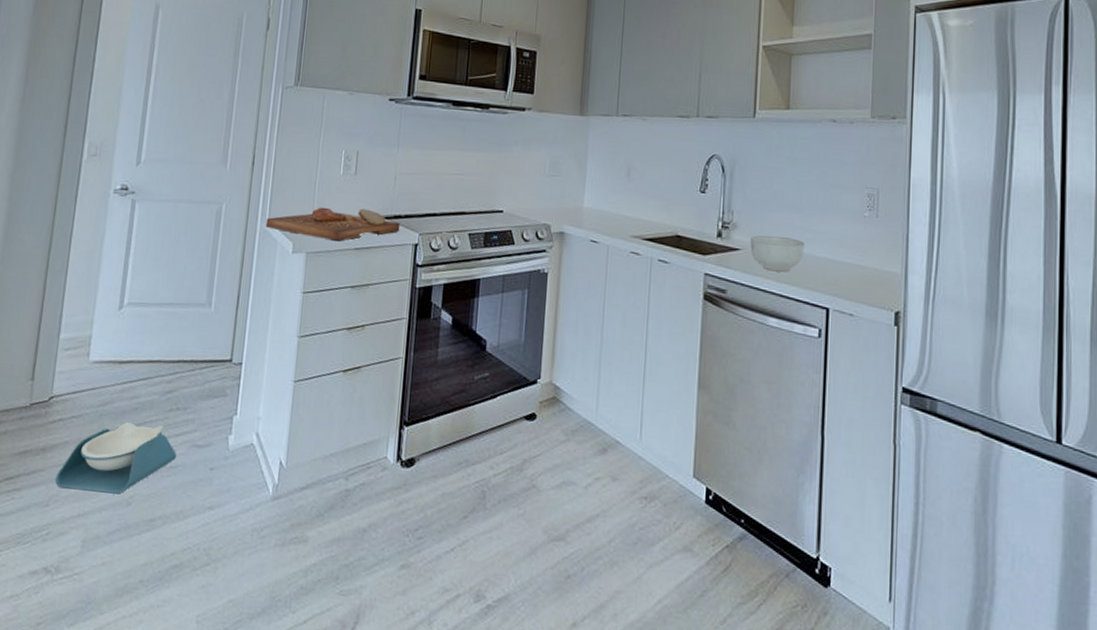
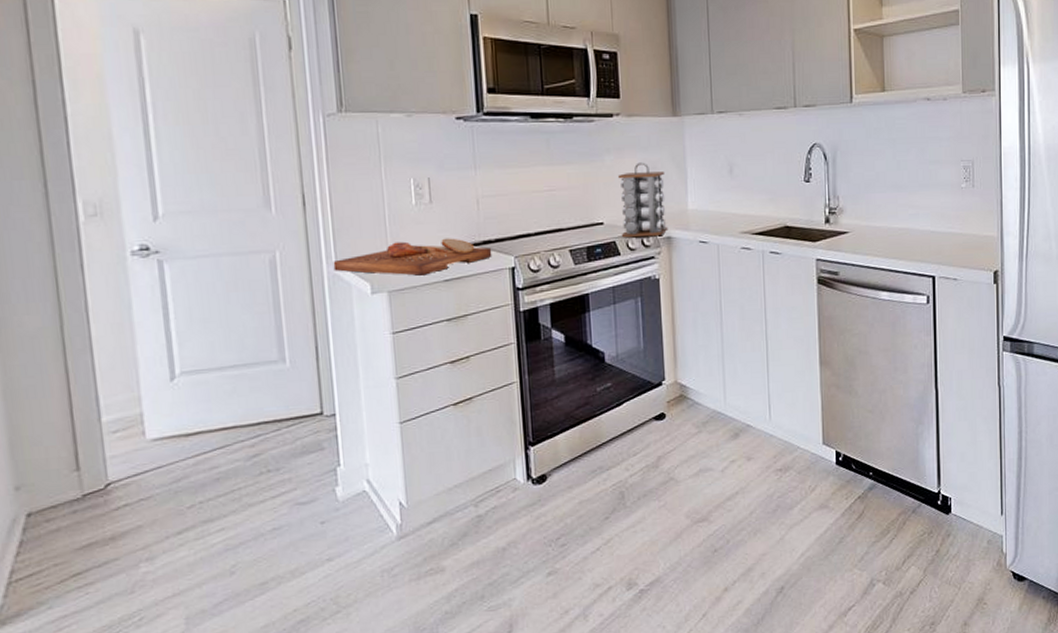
pet bowl: present [55,422,176,494] -> none [135,491,278,573]
spice rack: none [517,156,566,231] -> present [617,162,668,238]
bowl: present [750,235,805,272] -> none [857,215,909,249]

